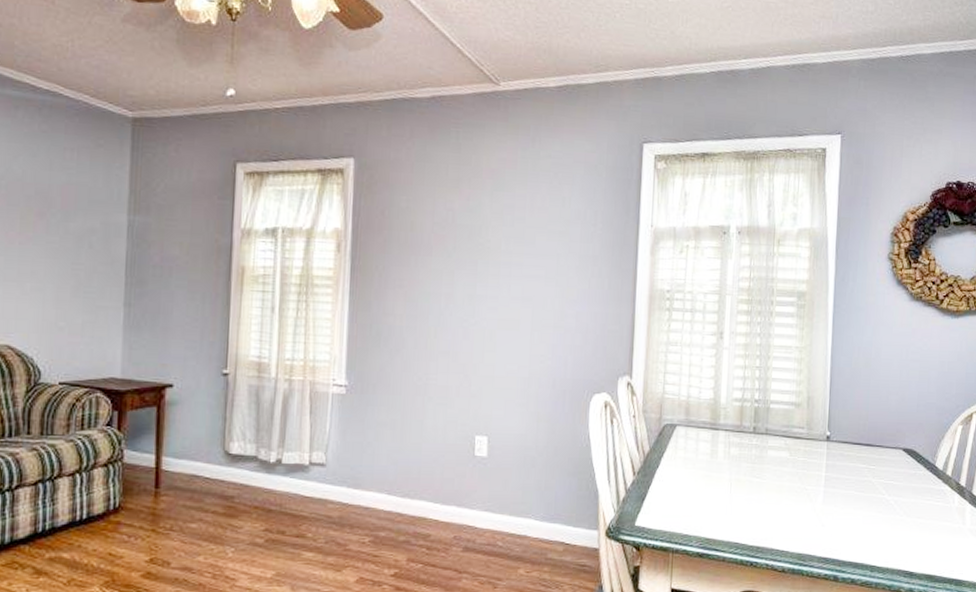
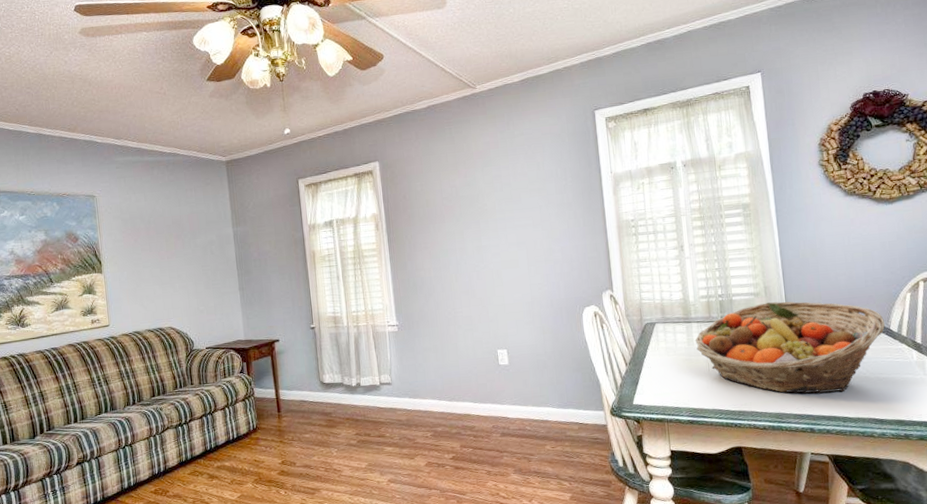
fruit basket: none [719,417,931,535] -> present [695,301,886,394]

